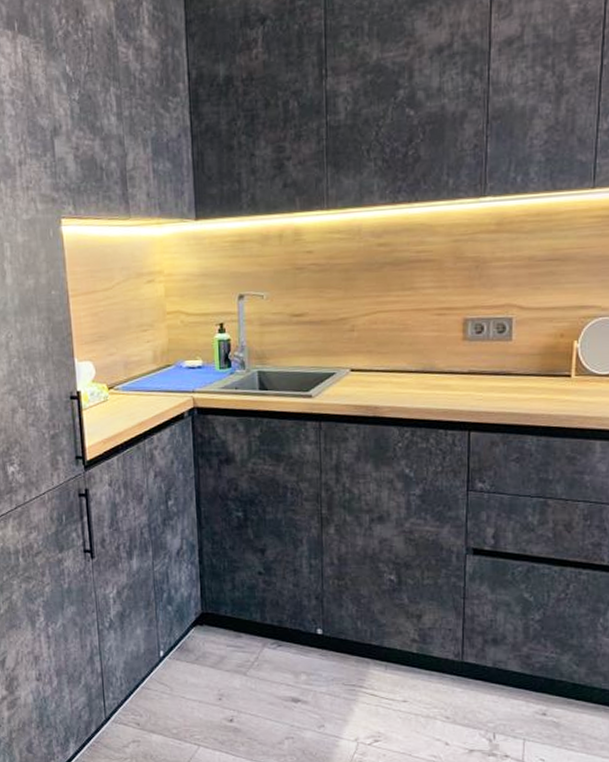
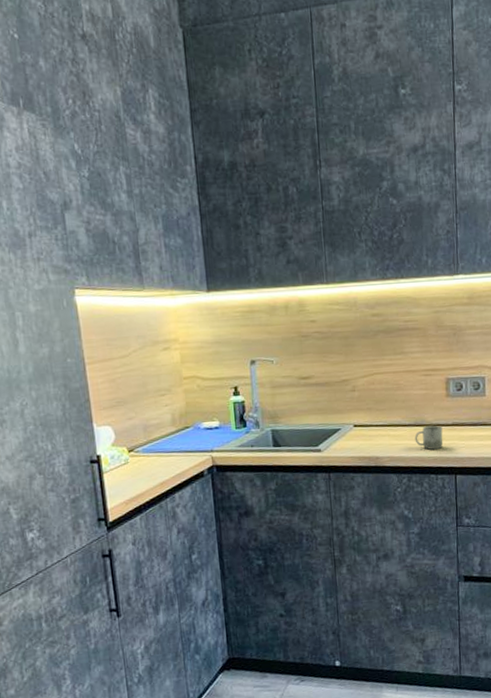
cup: none [421,372,456,401] -> present [414,425,443,450]

